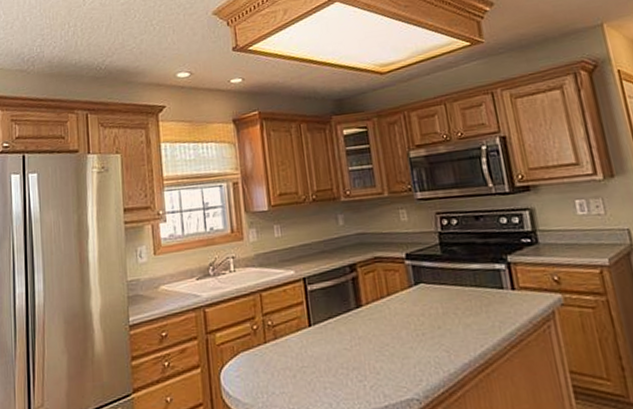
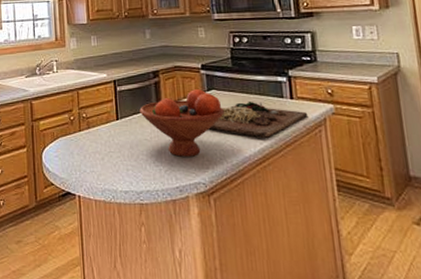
fruit bowl: none [335,283,436,368] -> present [139,89,224,157]
cutting board: none [418,294,534,341] -> present [208,101,309,139]

